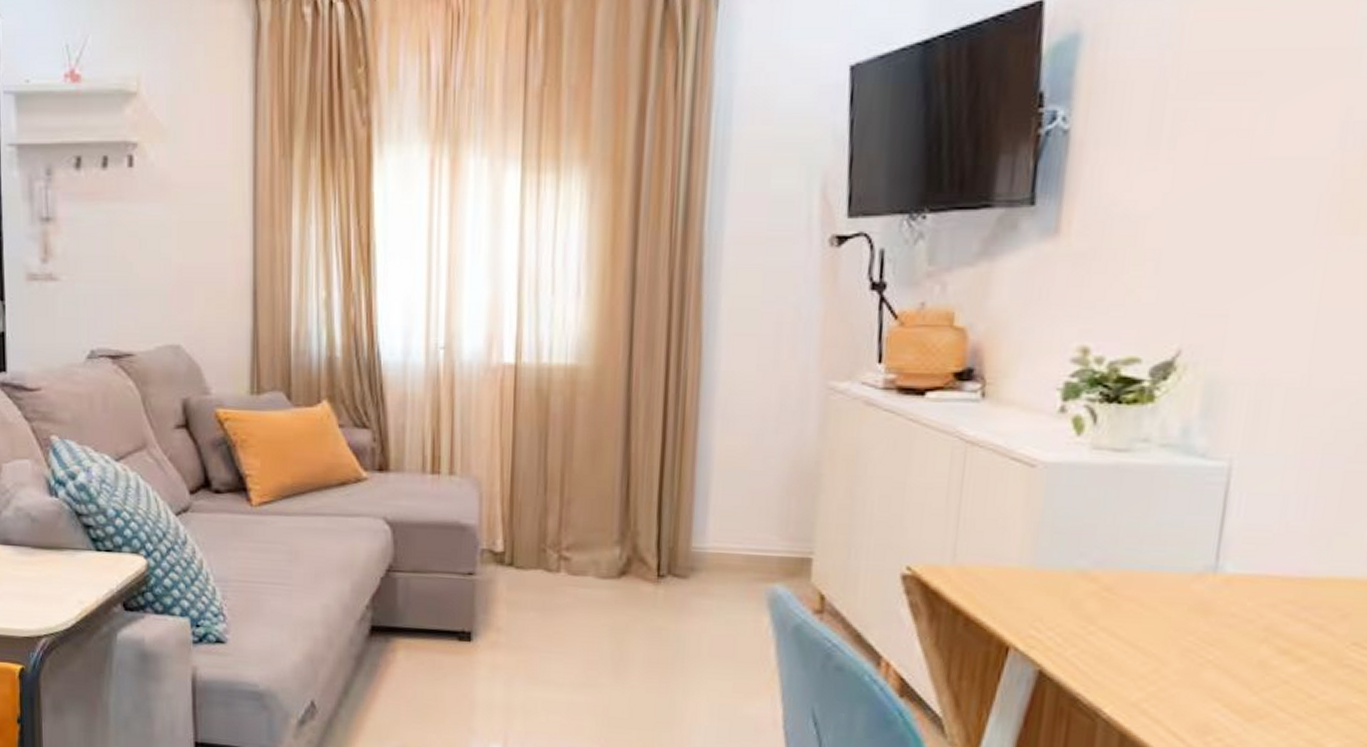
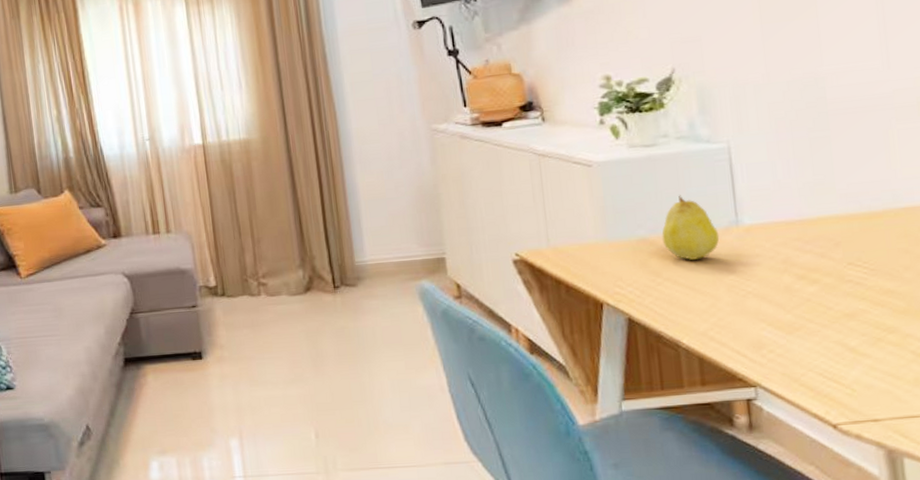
fruit: none [1108,521,1188,609] -> present [661,195,720,260]

